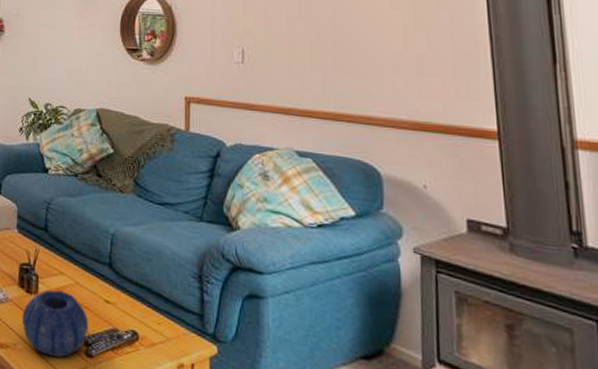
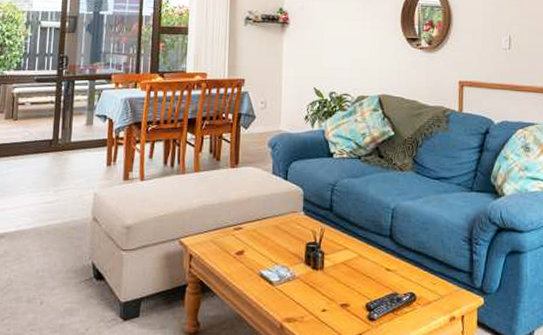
decorative bowl: present [21,290,89,358] -> none [308,263,371,324]

